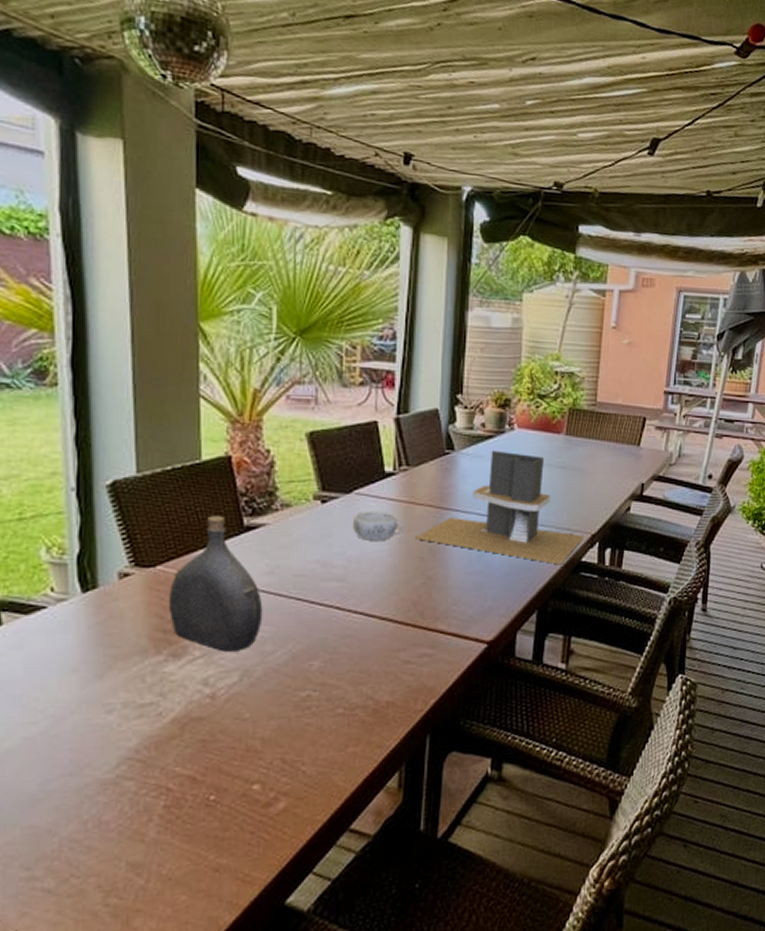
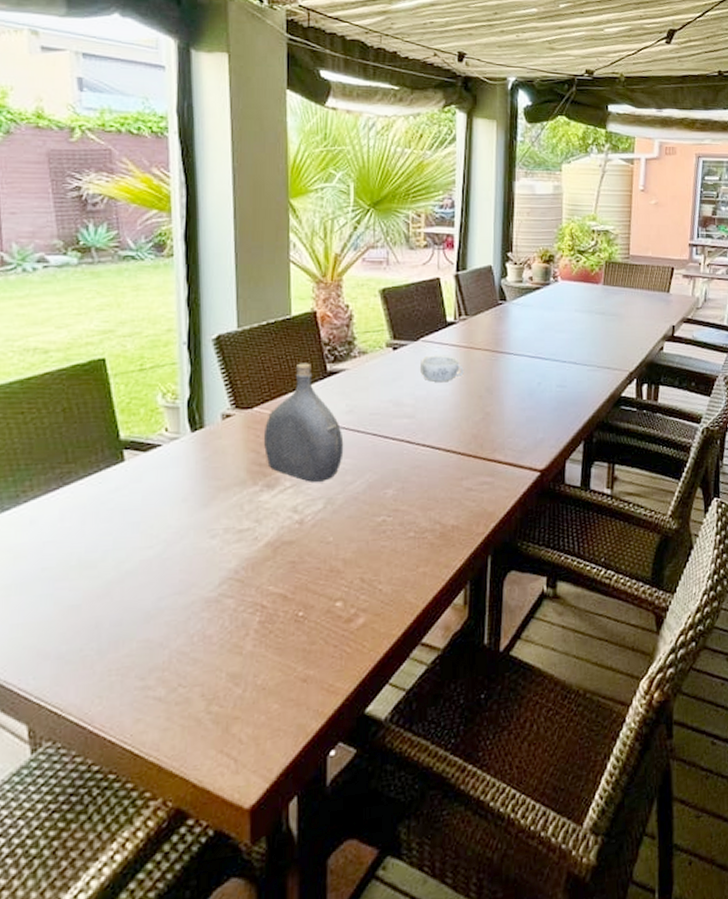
architectural model: present [416,450,585,565] -> none [475,300,624,400]

